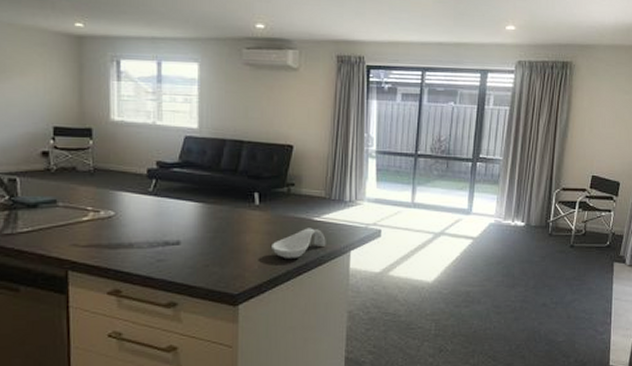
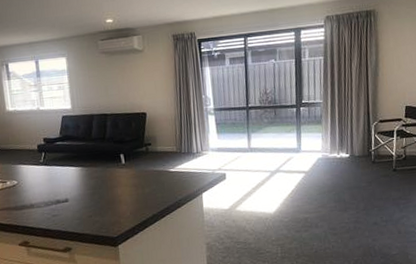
spoon rest: present [272,228,326,259] -> none [138,178,182,205]

